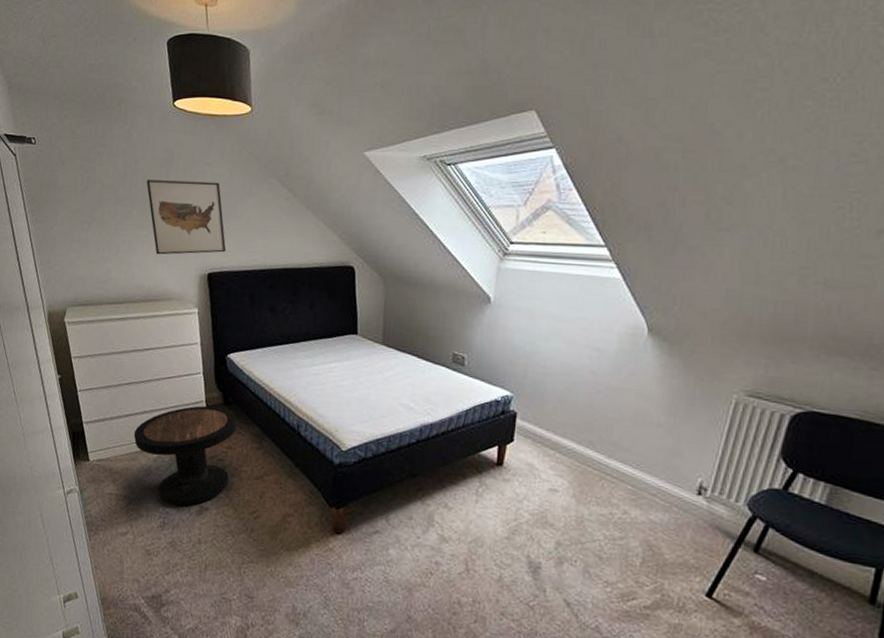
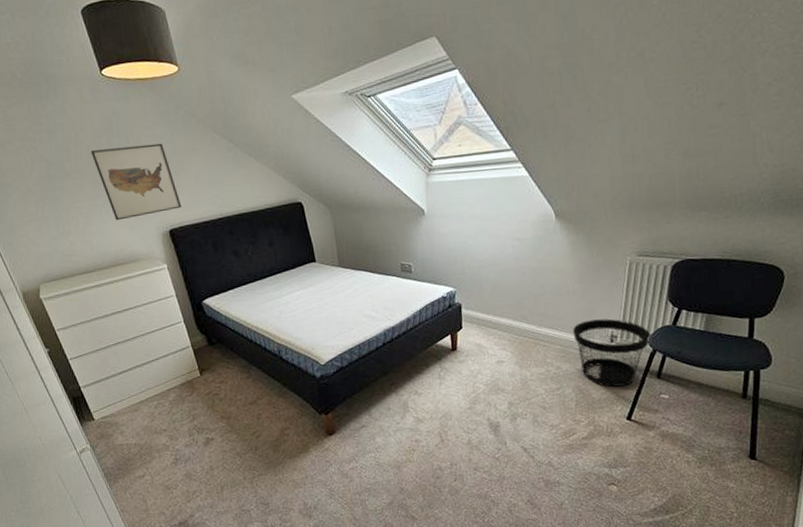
side table: present [133,405,237,506] -> none [131,348,227,442]
wastebasket: none [650,462,753,553] -> present [573,318,652,387]

